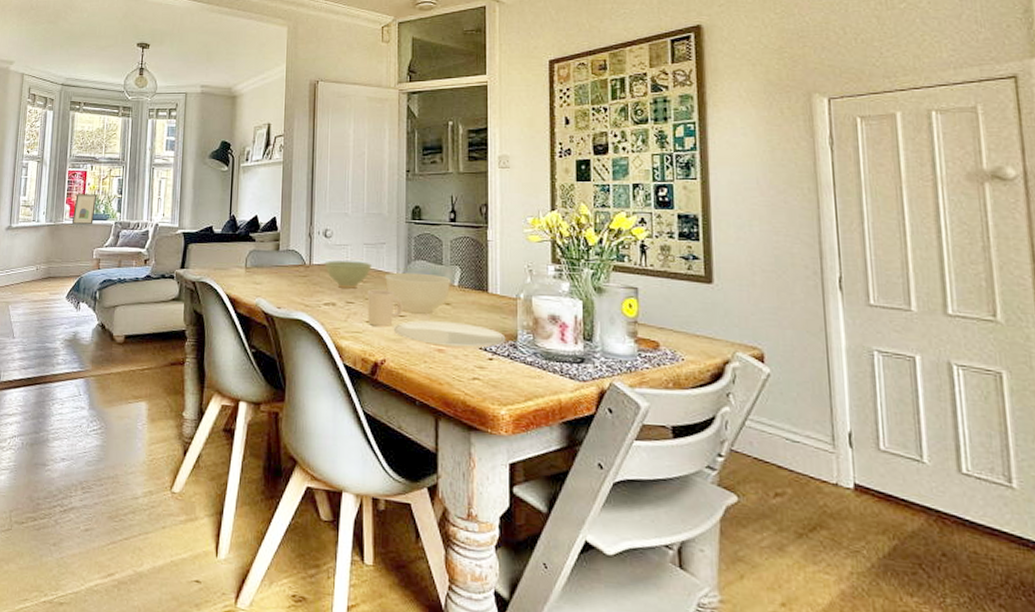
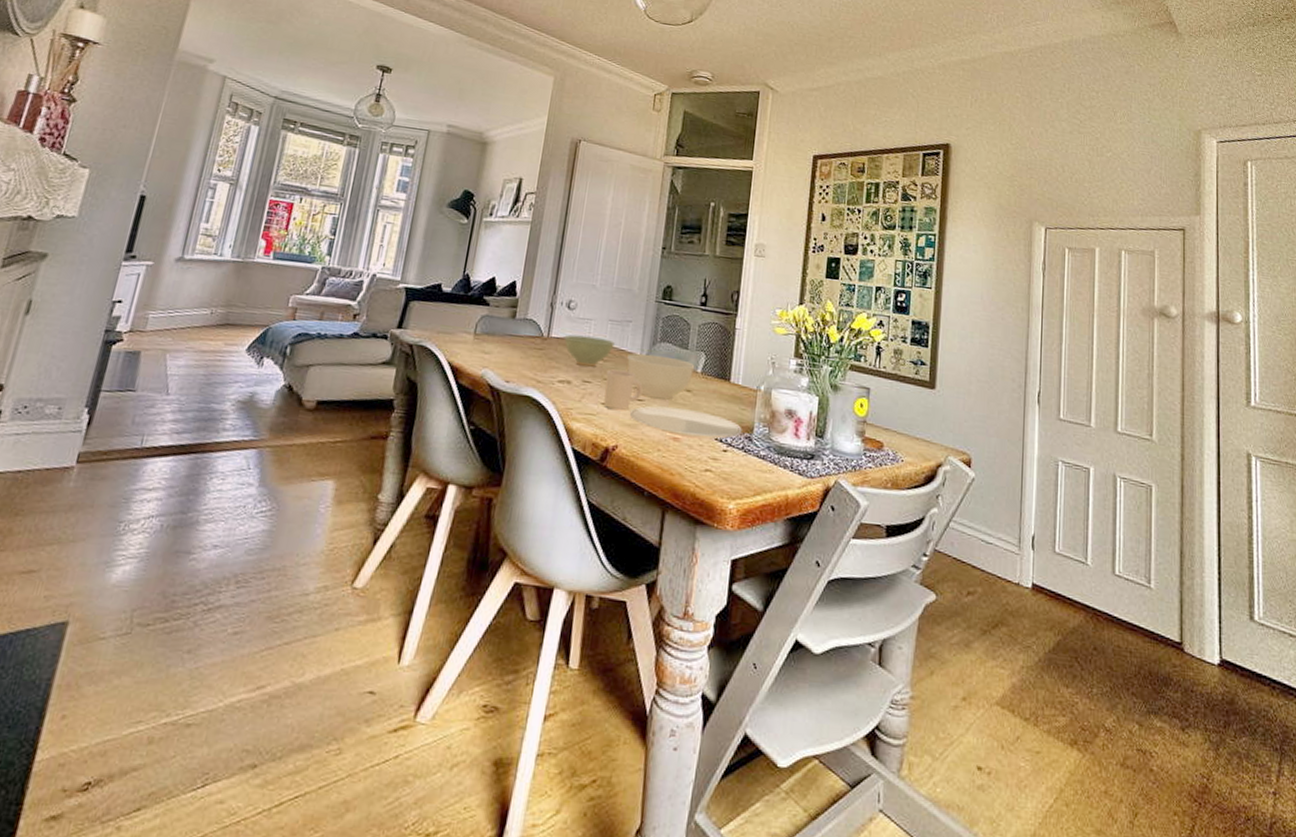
picture frame: present [71,194,98,225] -> none [265,228,304,267]

